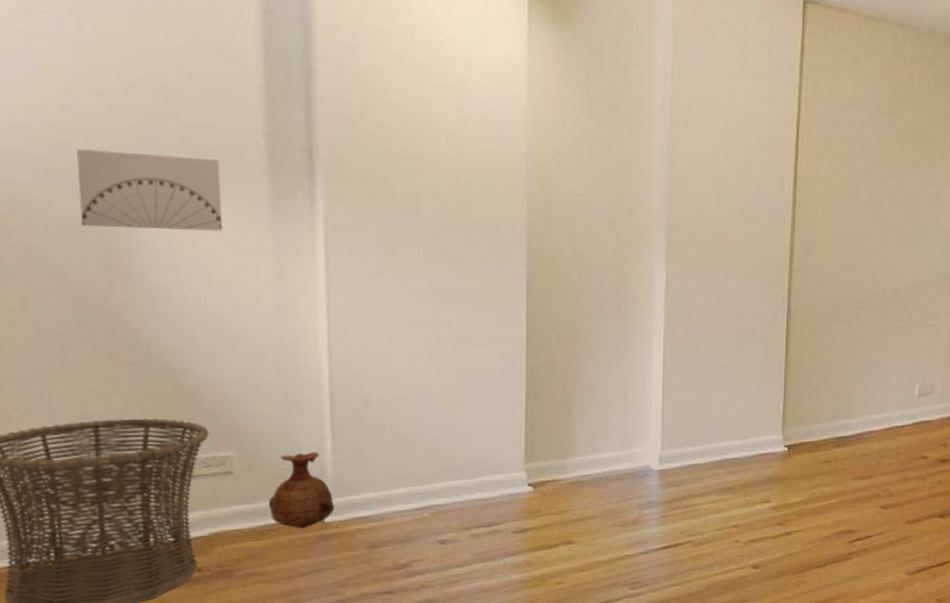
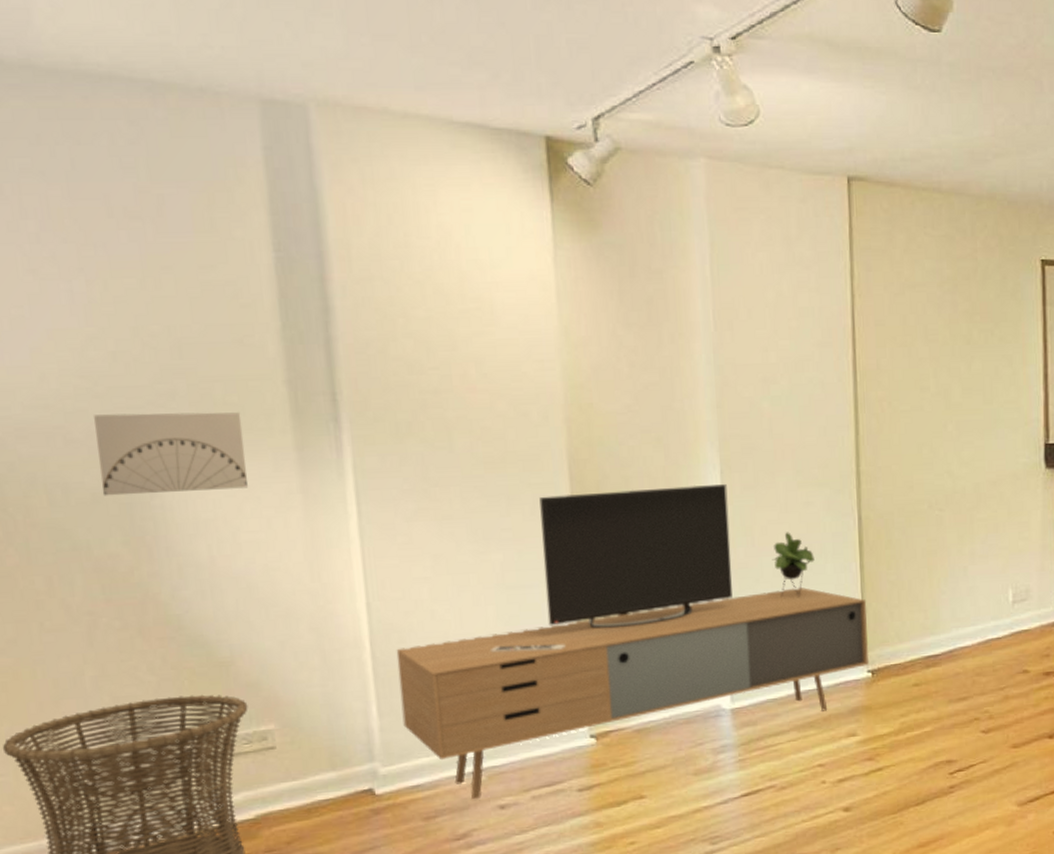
vase: present [269,452,335,529] -> none [315,718,385,804]
media console: none [353,263,789,534] -> present [396,483,869,800]

